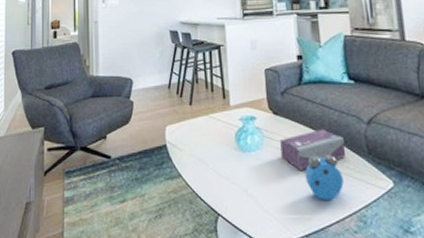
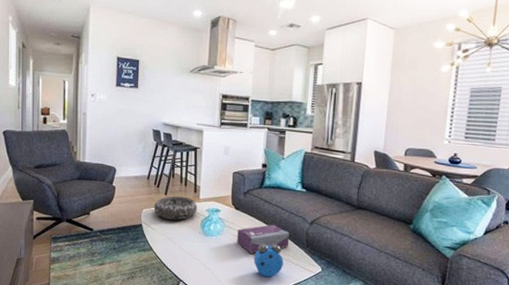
decorative bowl: none [179,105,229,136] -> present [154,195,198,220]

